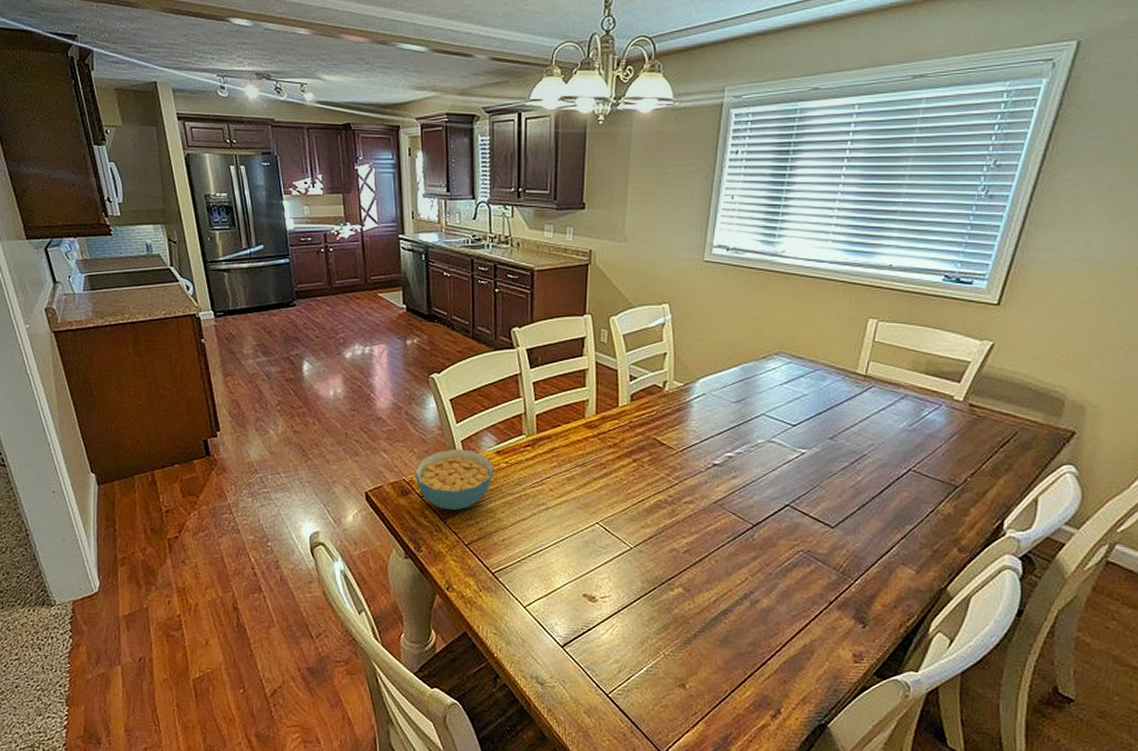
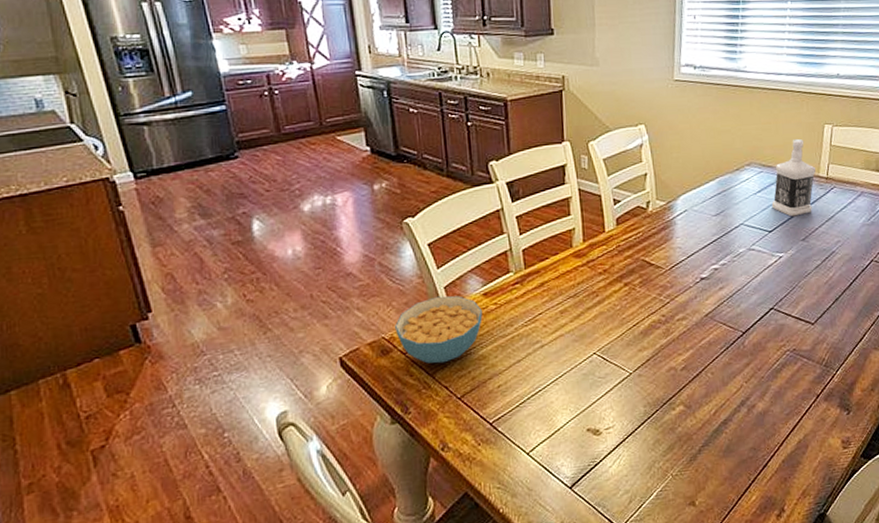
bottle: none [798,331,854,413] -> present [771,138,816,217]

